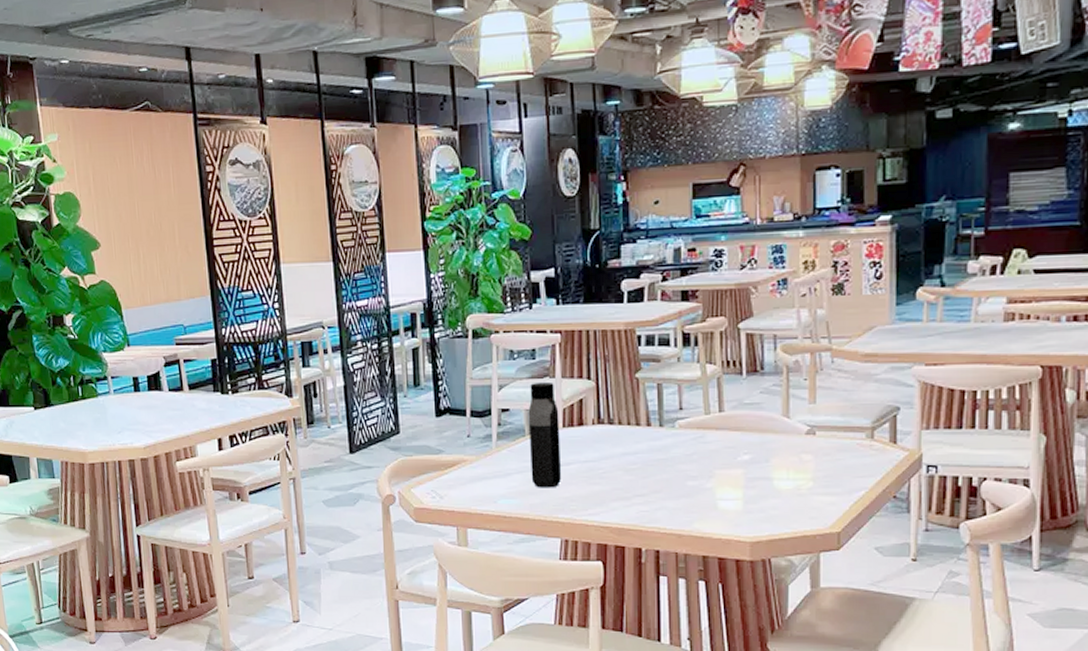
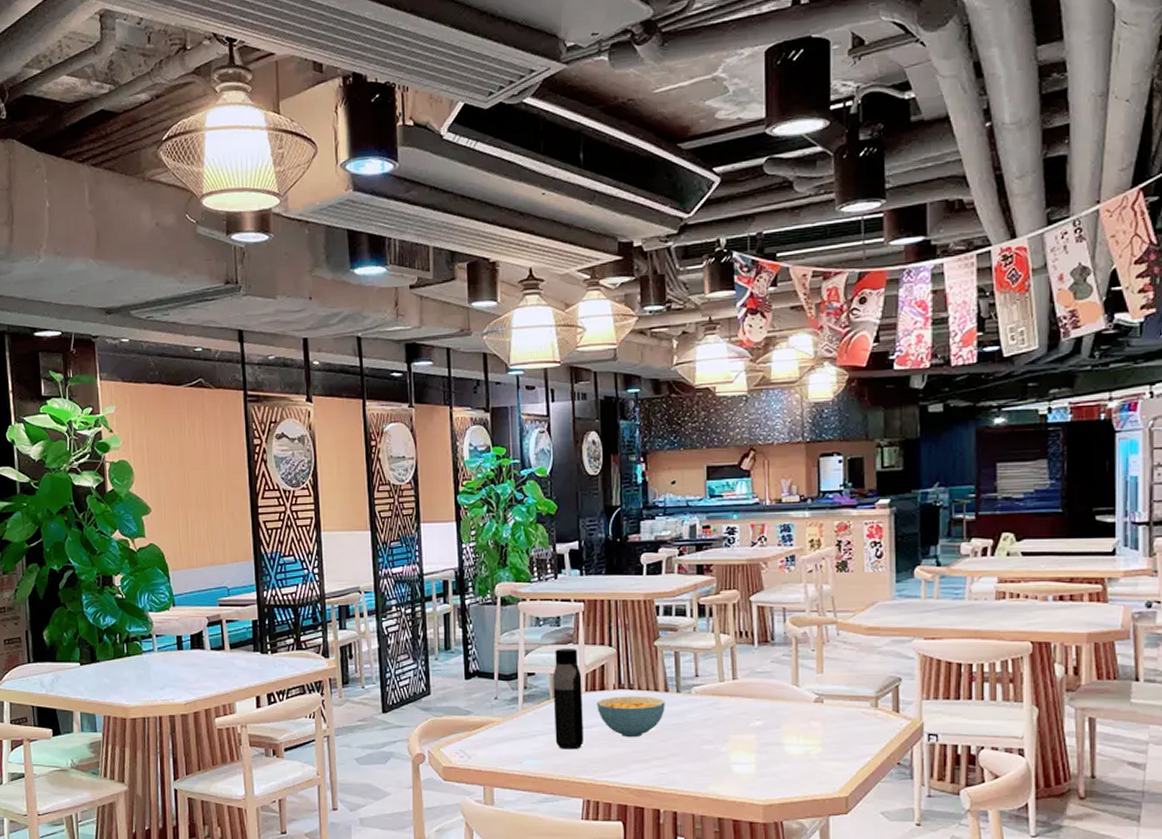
cereal bowl: none [575,431,647,475] -> present [597,696,665,738]

